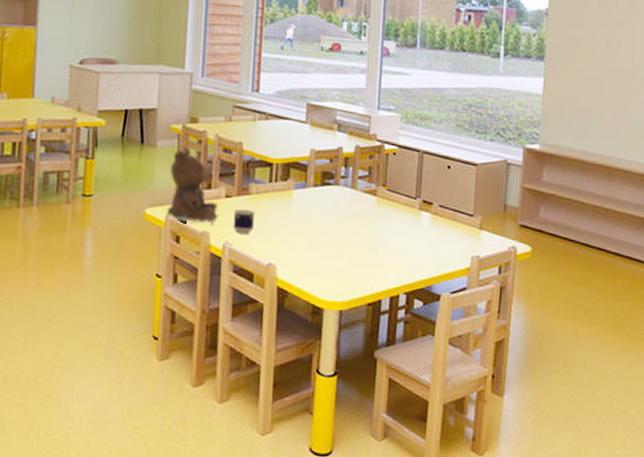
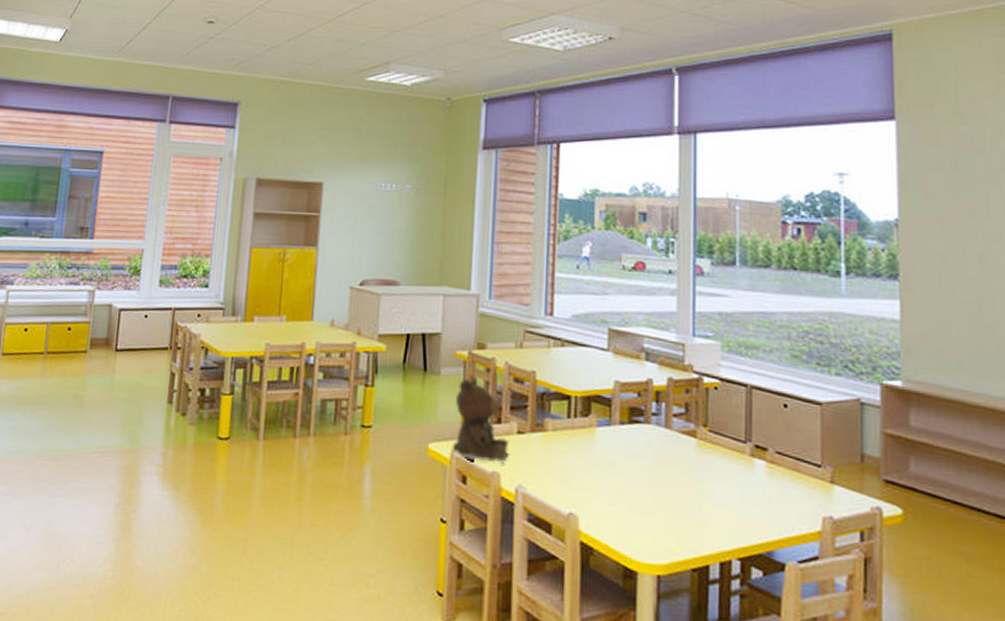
cup: present [233,209,255,234] -> none [527,448,552,478]

